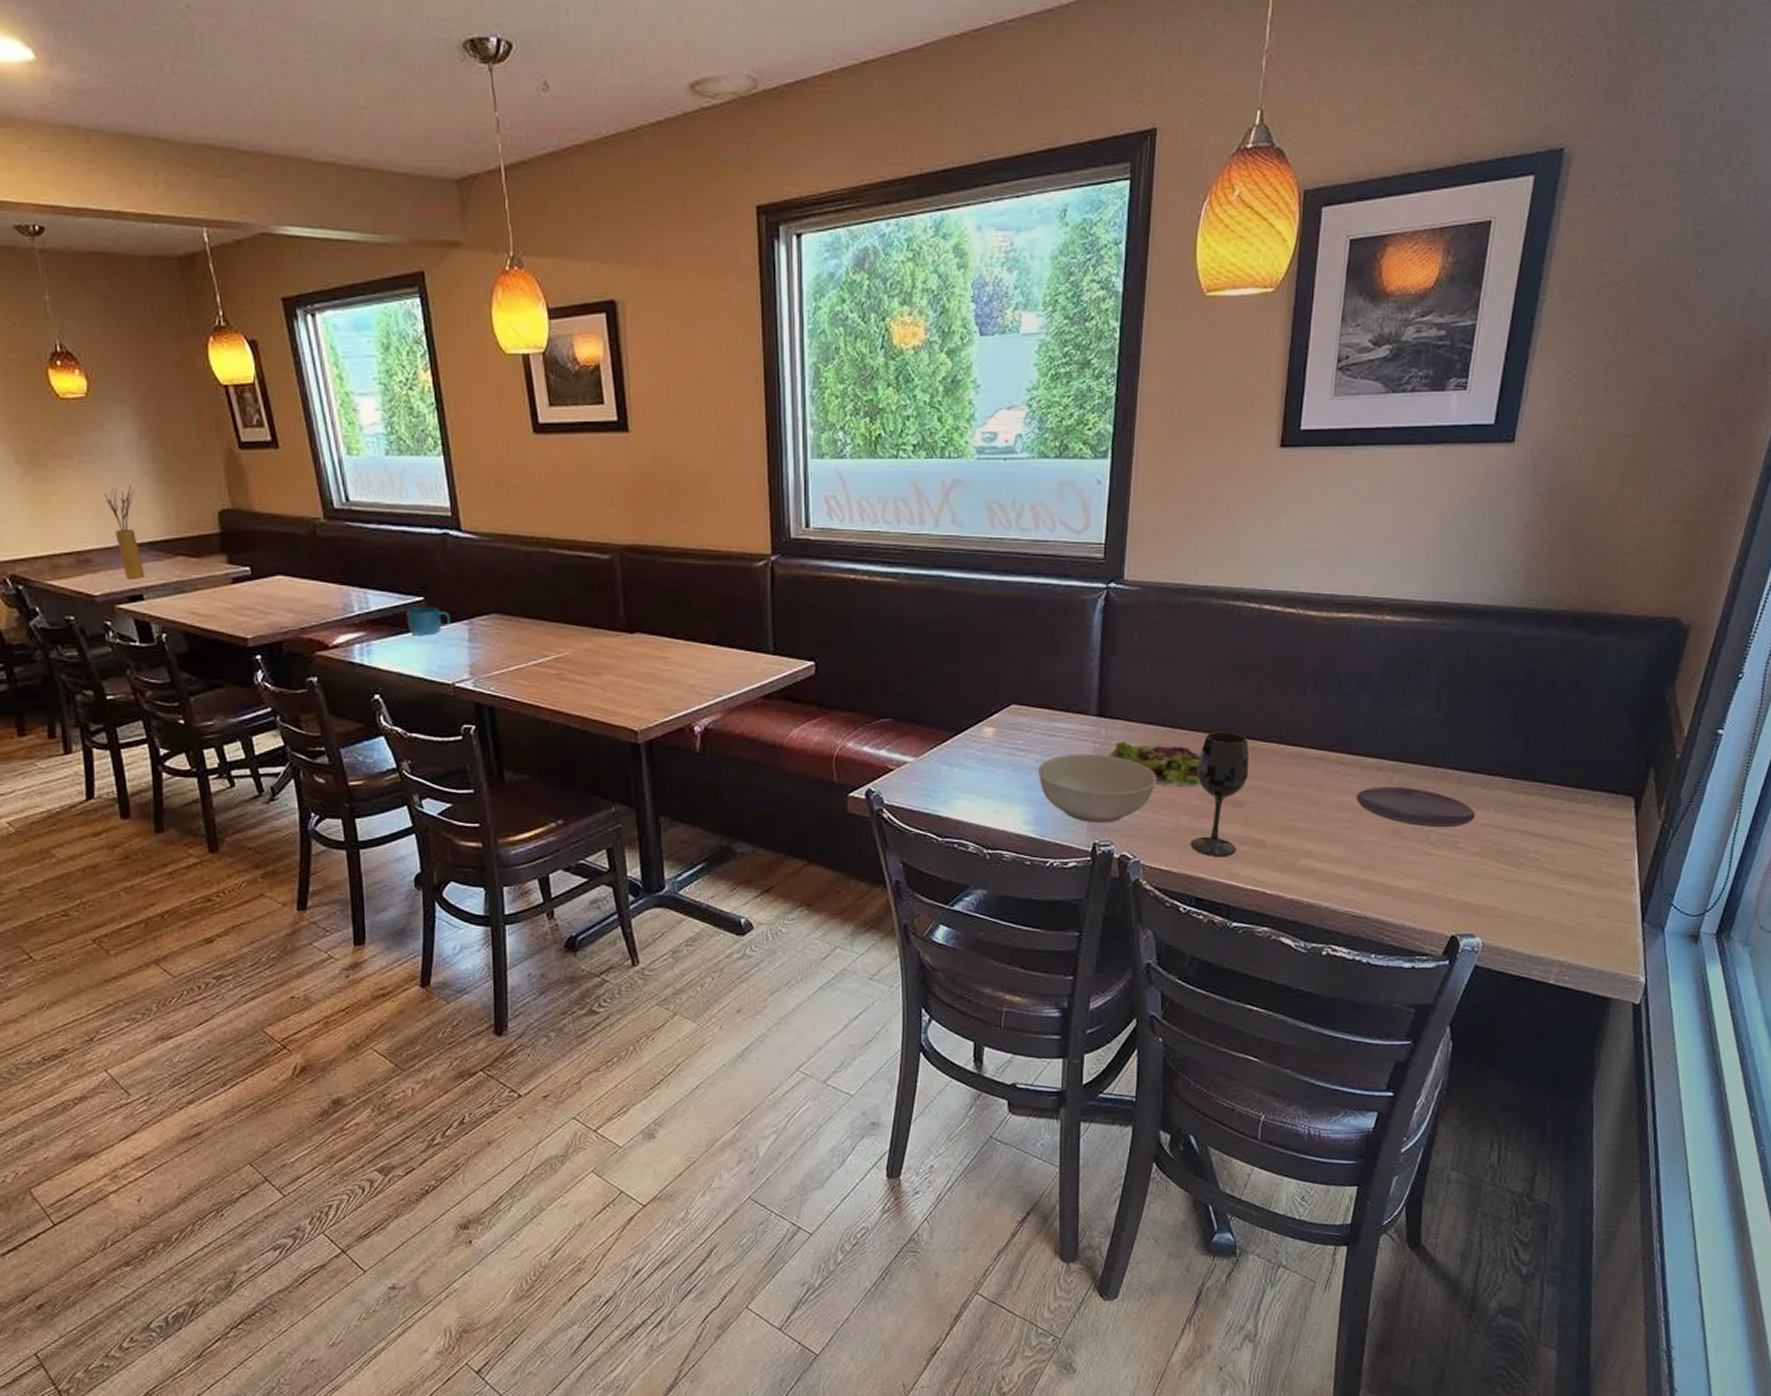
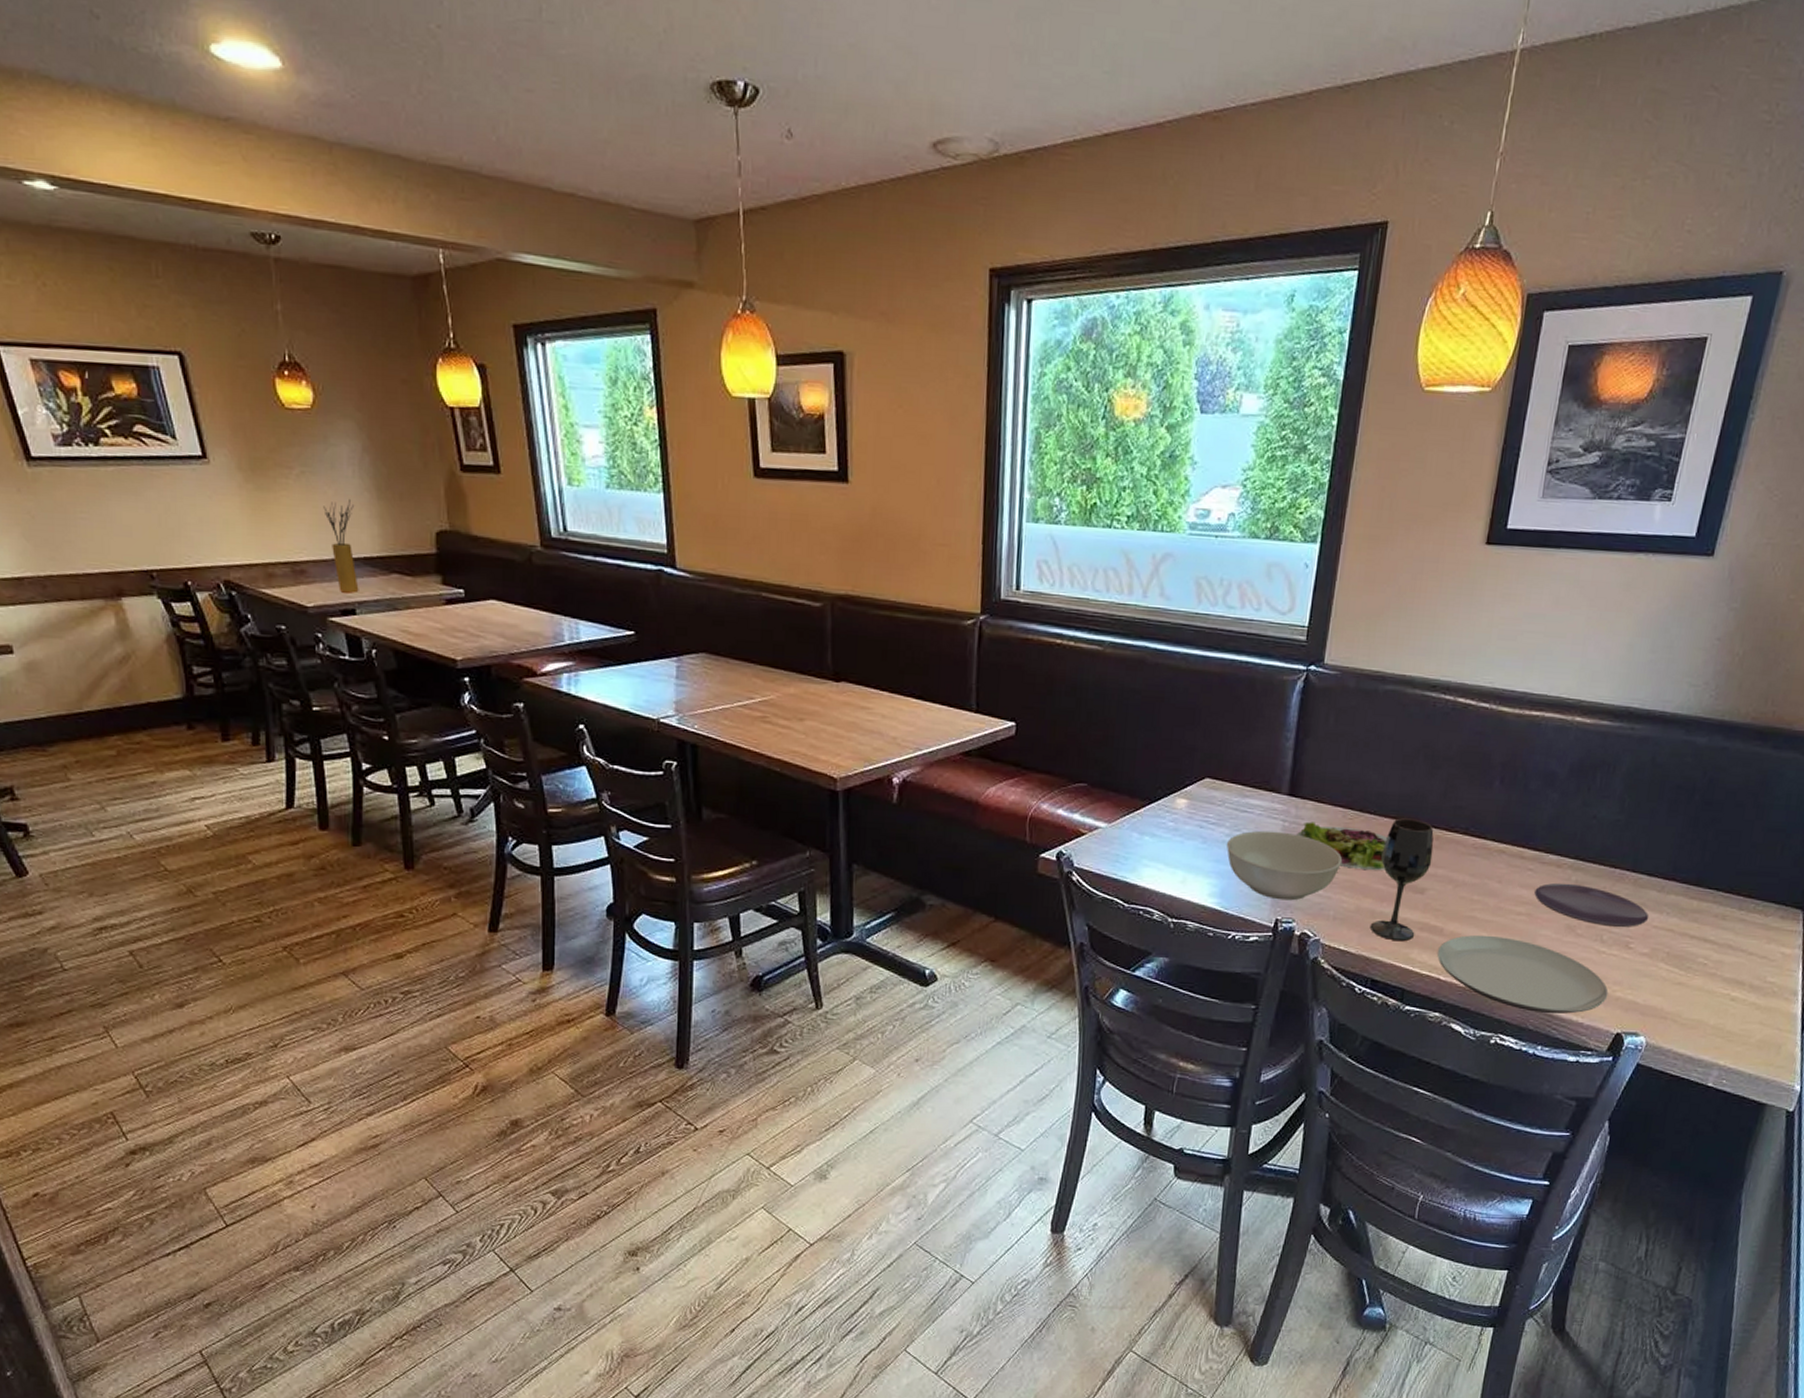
cup: present [406,606,450,636] -> none [616,641,659,670]
plate: none [1262,844,1440,920] -> present [1437,935,1609,1014]

